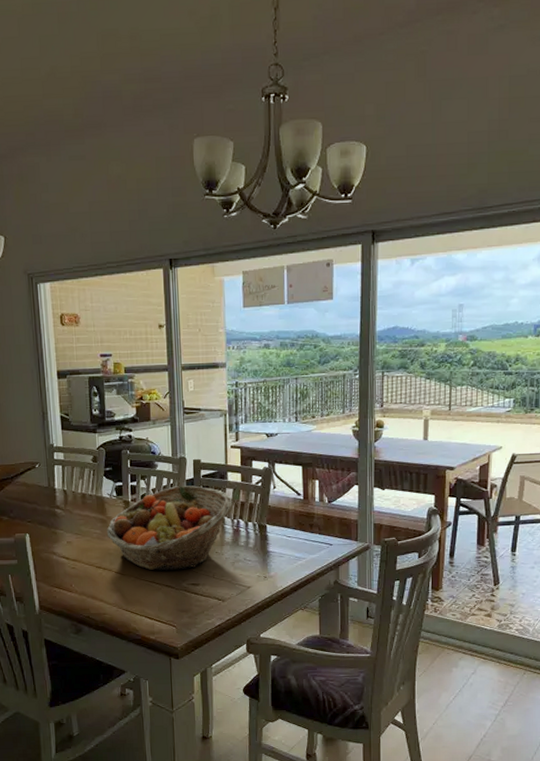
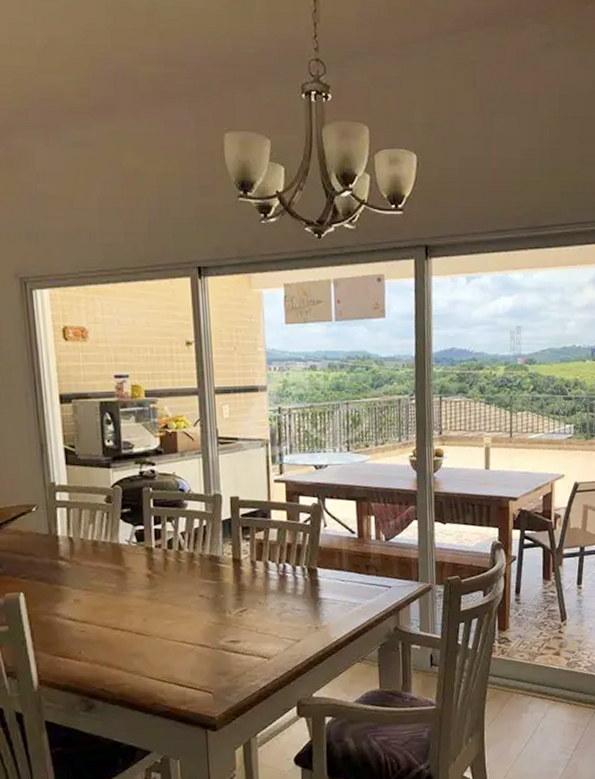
fruit basket: present [106,485,233,571] -> none [124,526,278,629]

